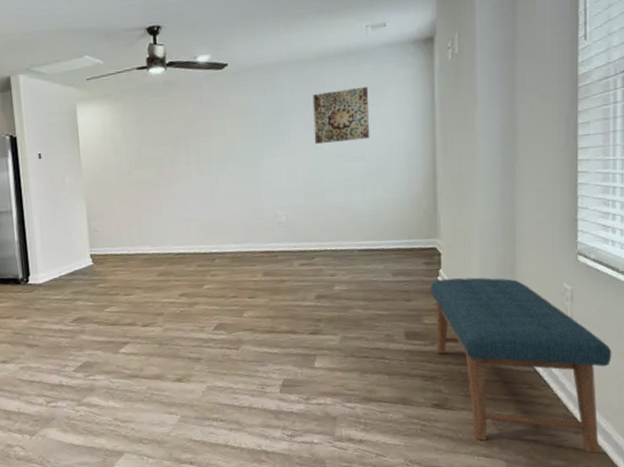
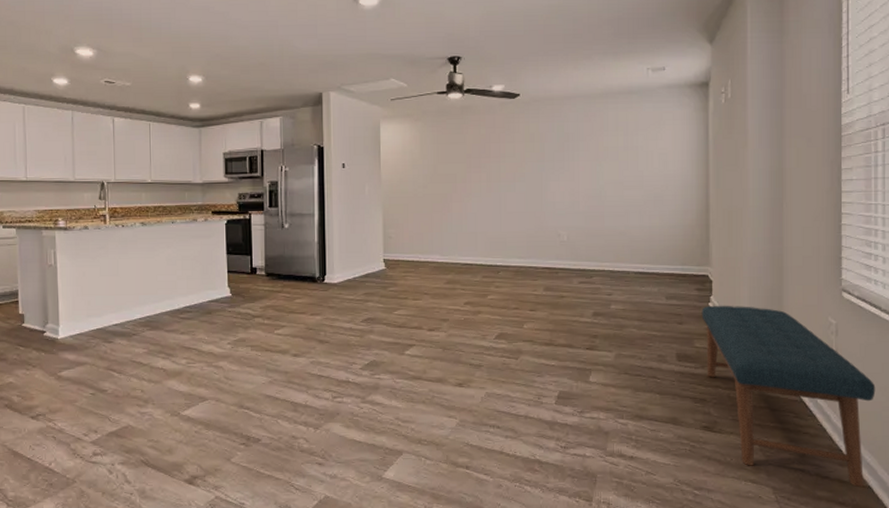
wall art: present [312,86,370,144] -> none [596,122,648,171]

